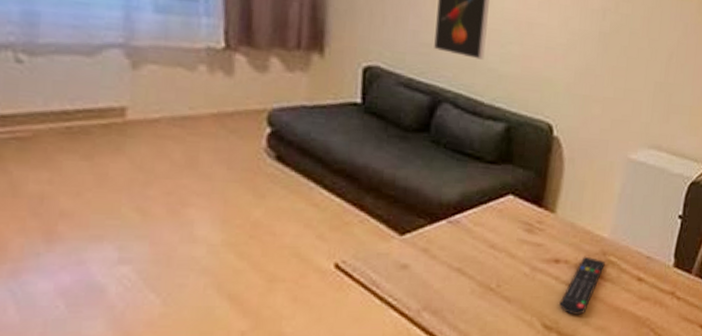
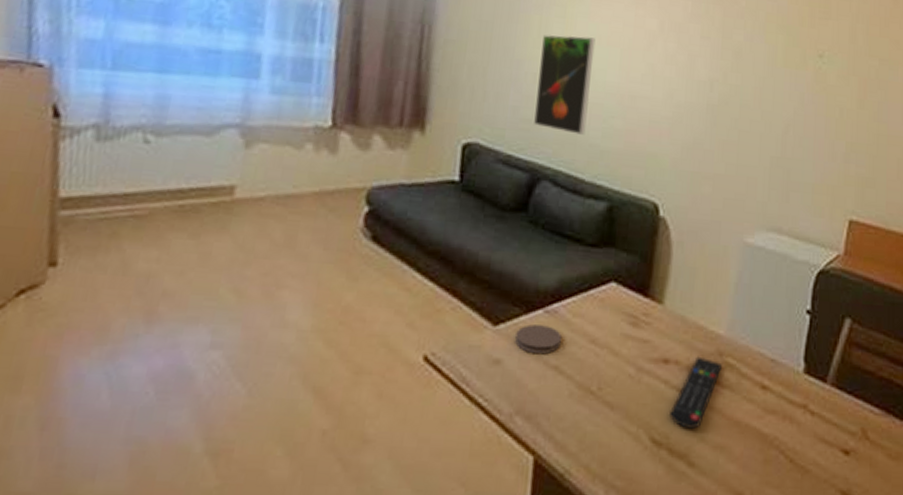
coaster: none [421,233,463,259] -> present [515,324,561,355]

